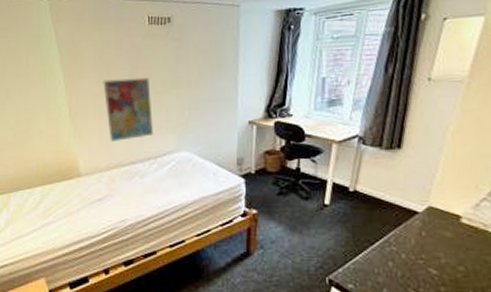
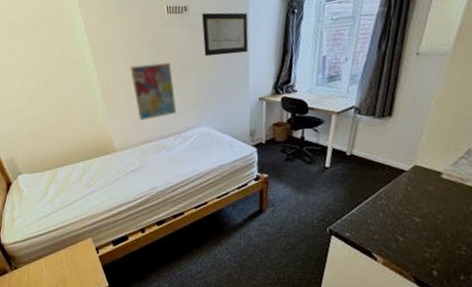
wall art: none [187,25,239,73] -> present [202,12,249,57]

